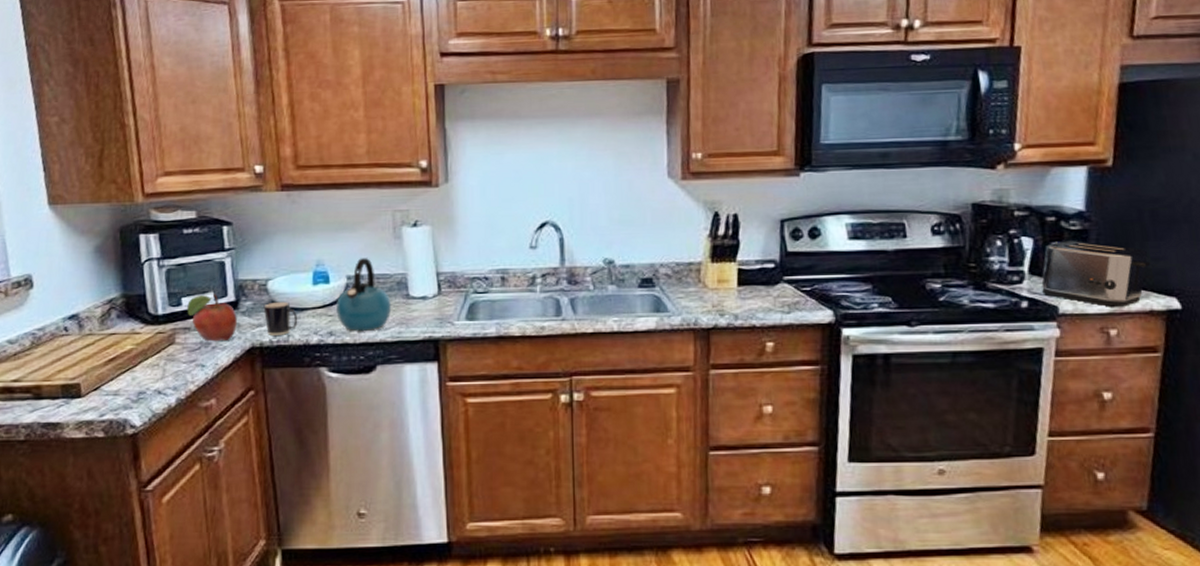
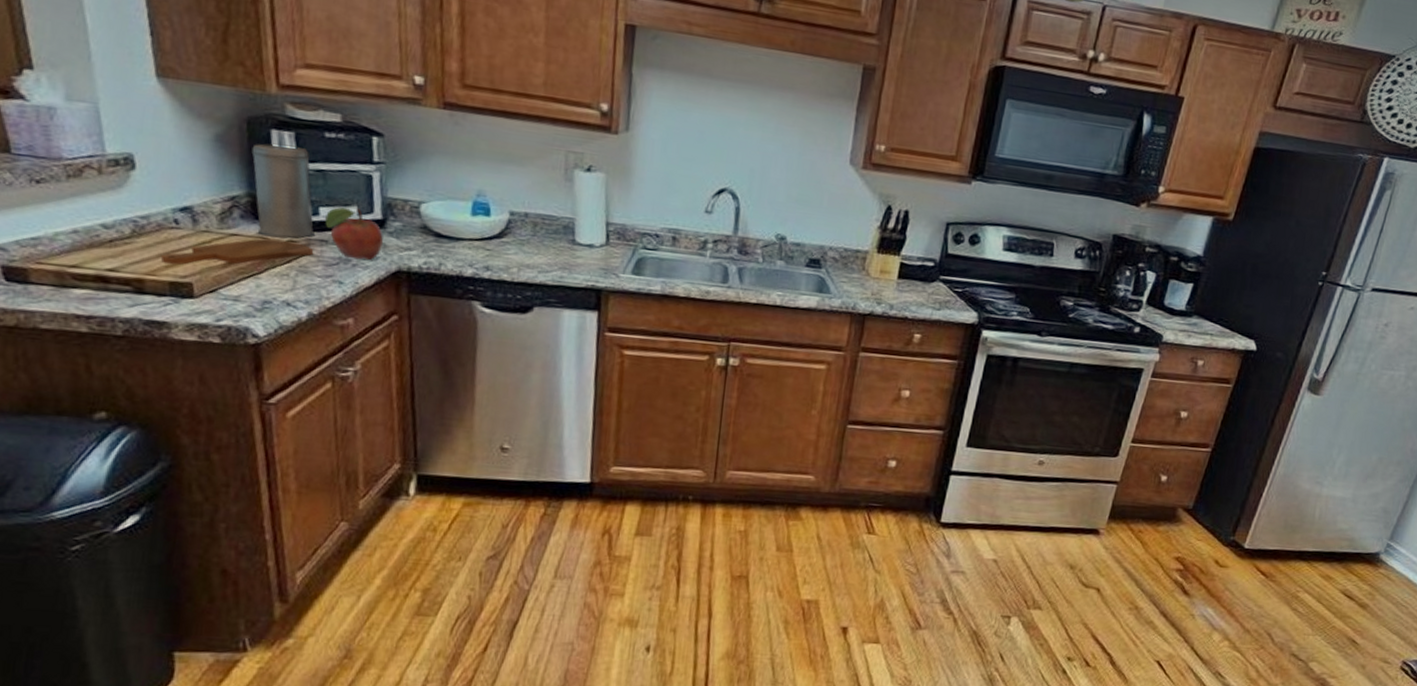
cutting board: none [54,332,179,369] -> present [160,238,314,266]
canister: none [124,246,179,332] -> present [251,143,315,239]
mug: present [263,301,298,337] -> none [413,226,453,263]
kettle: present [336,258,392,331] -> none [495,195,556,271]
toaster: present [1041,241,1150,308] -> none [1153,279,1242,343]

